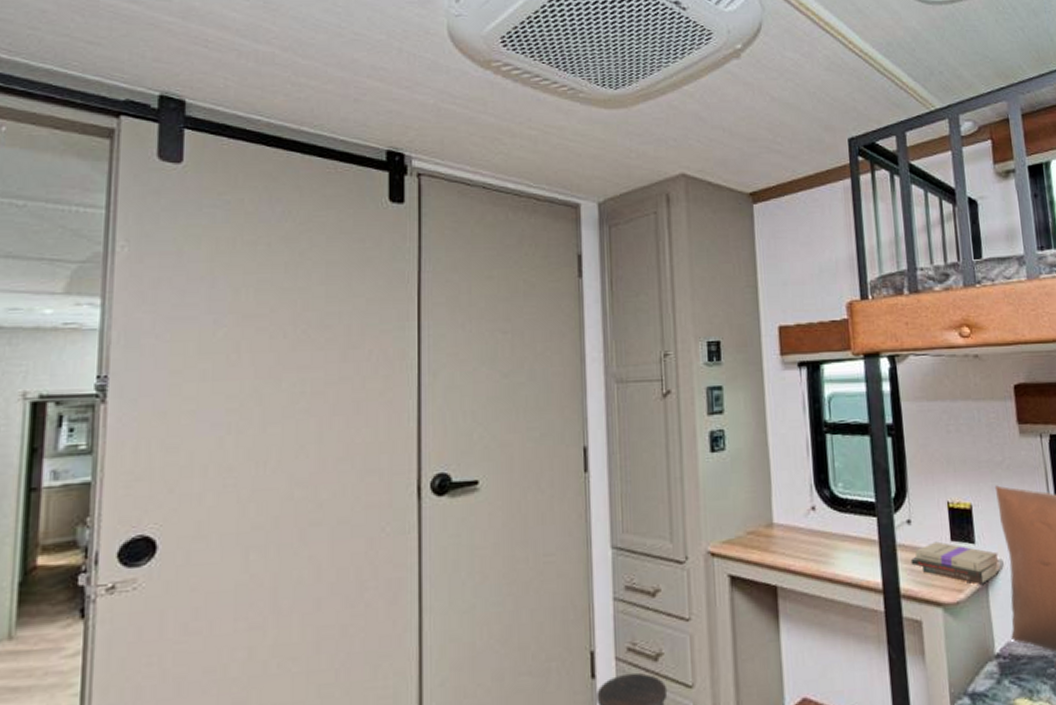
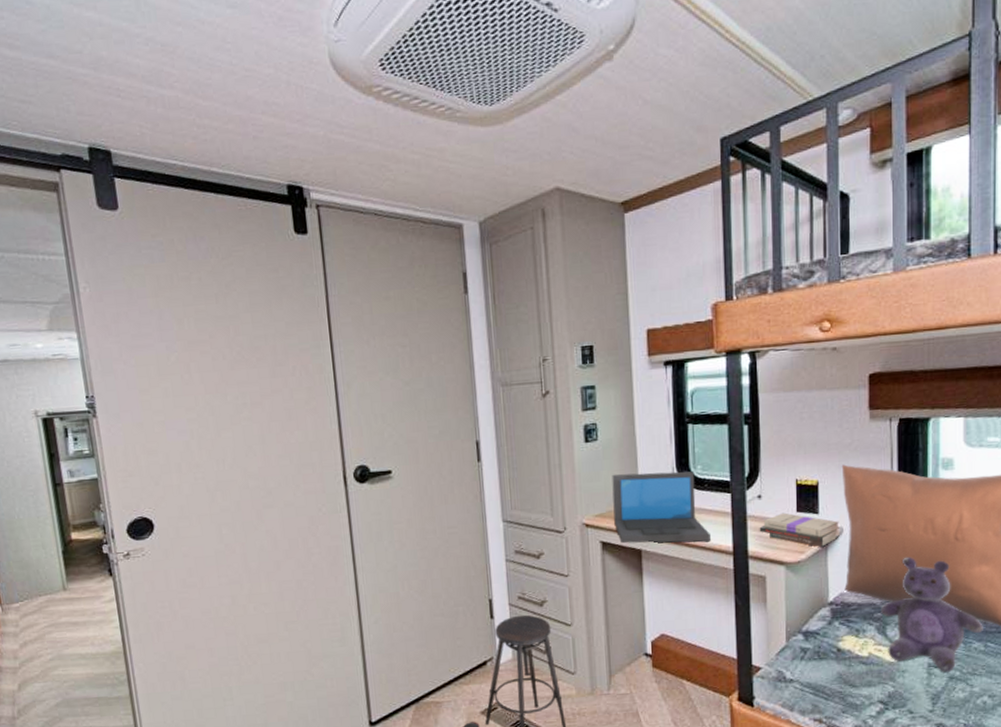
laptop: none [741,489,857,578] -> present [612,471,711,544]

